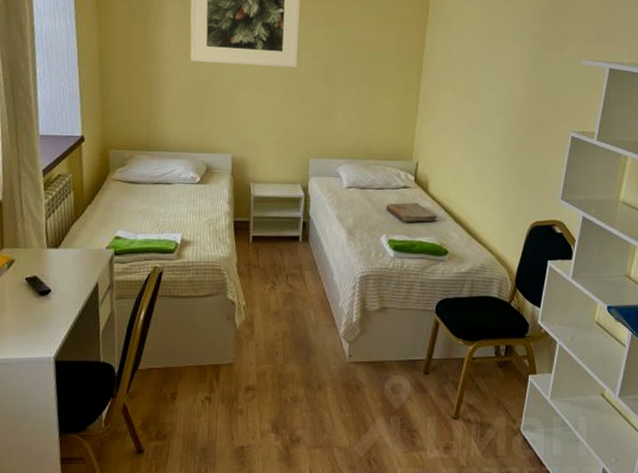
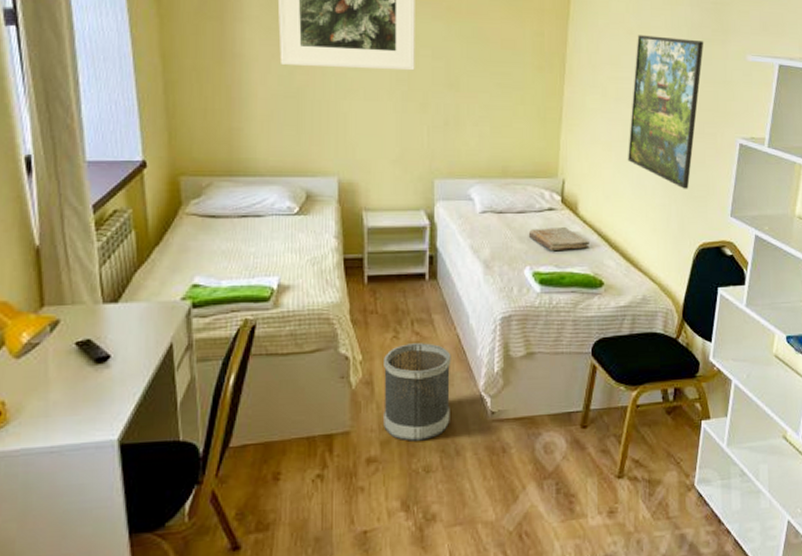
wastebasket: none [260,294,318,375] -> present [384,343,451,441]
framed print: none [472,41,544,174] -> present [627,35,704,189]

